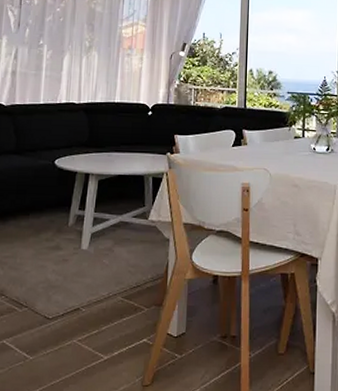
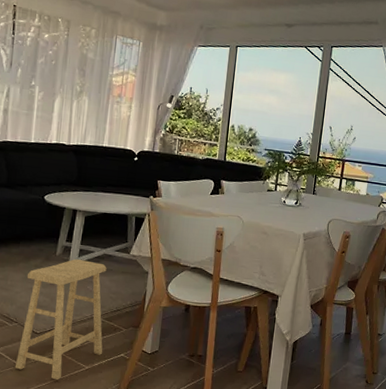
footstool: none [25,229,124,375] -> present [14,259,107,380]

